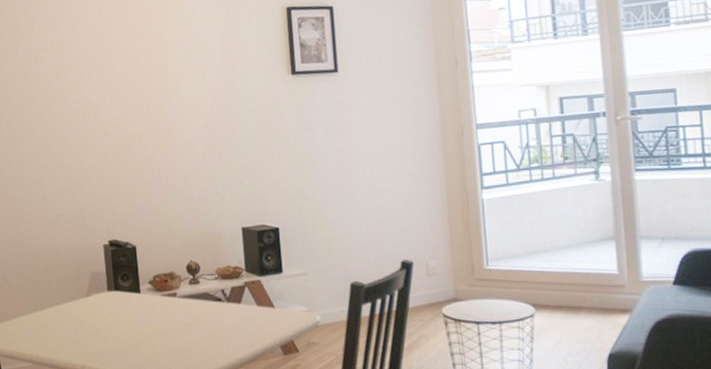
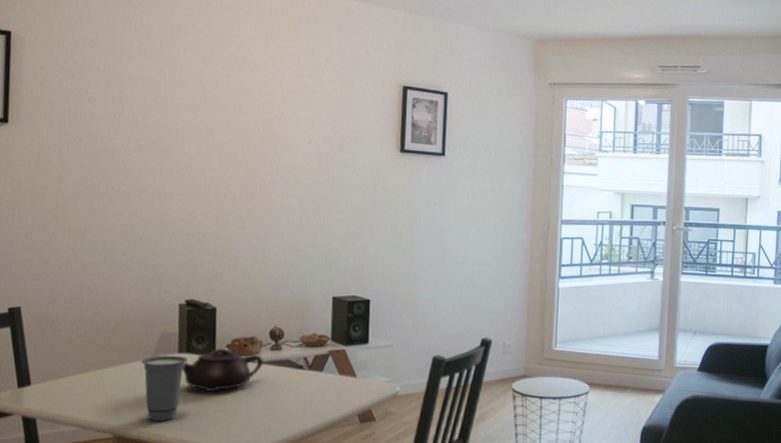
cup: none [77,293,117,356] -> present [141,355,188,421]
teapot: none [112,285,185,327] -> present [182,348,264,392]

